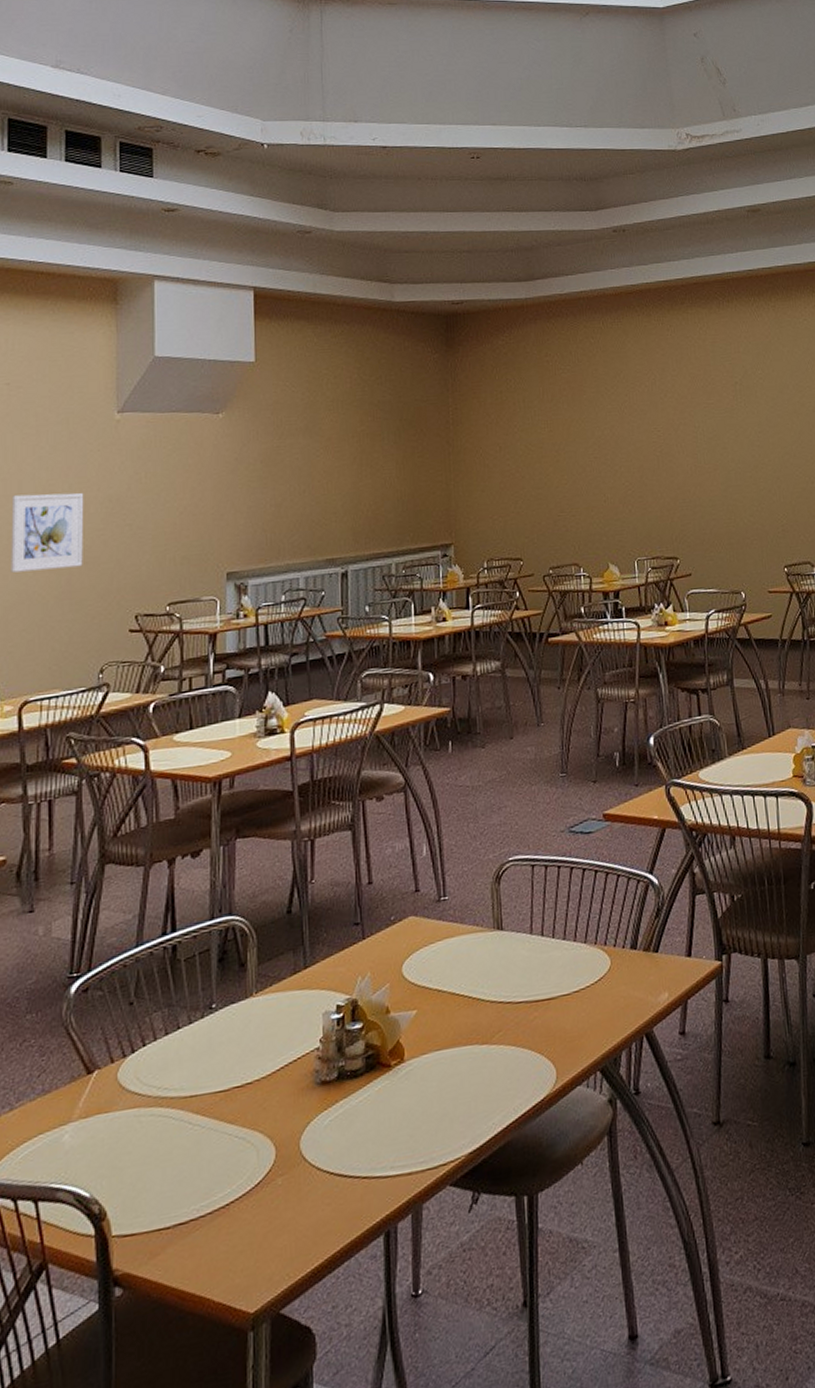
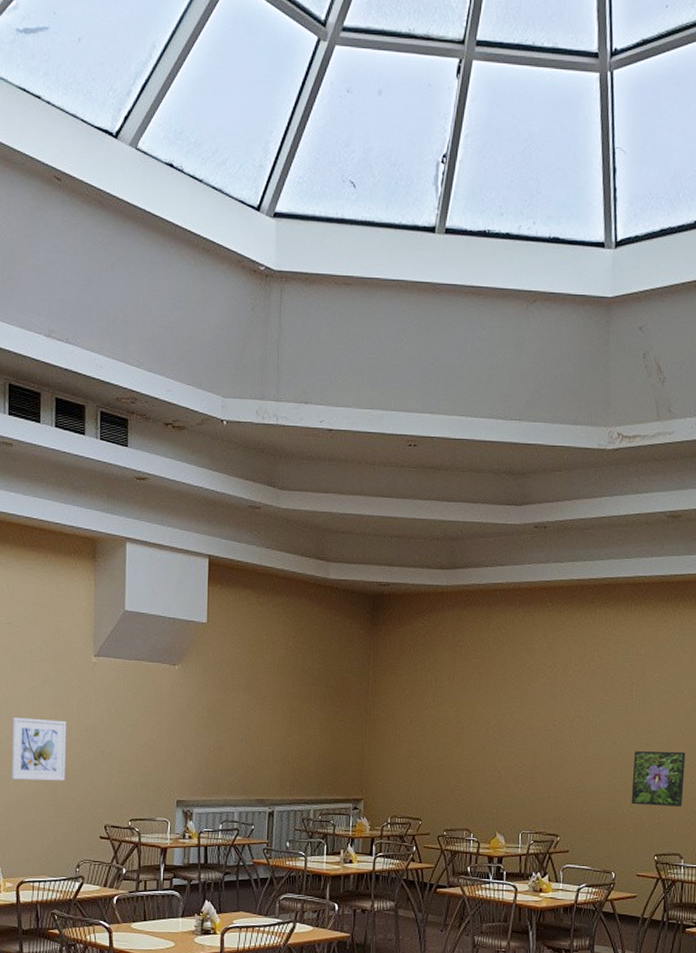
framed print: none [747,450,806,514] -> present [631,751,686,806]

